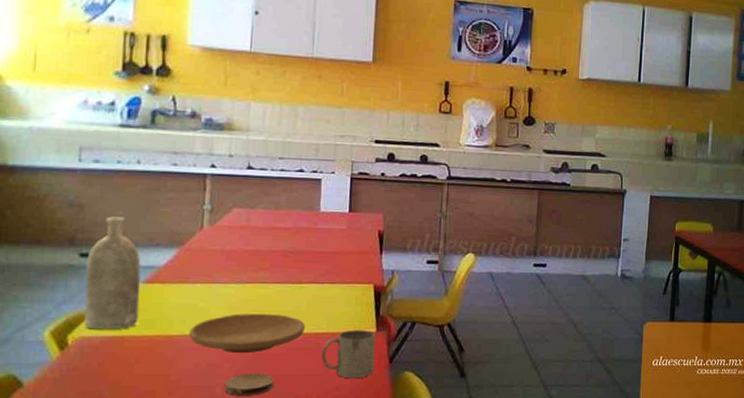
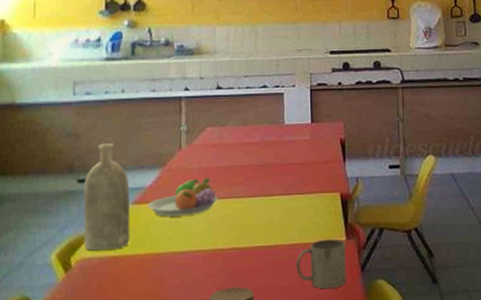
fruit bowl: none [160,260,241,298] -> present [147,177,218,216]
plate: present [189,314,305,354] -> none [175,227,279,268]

